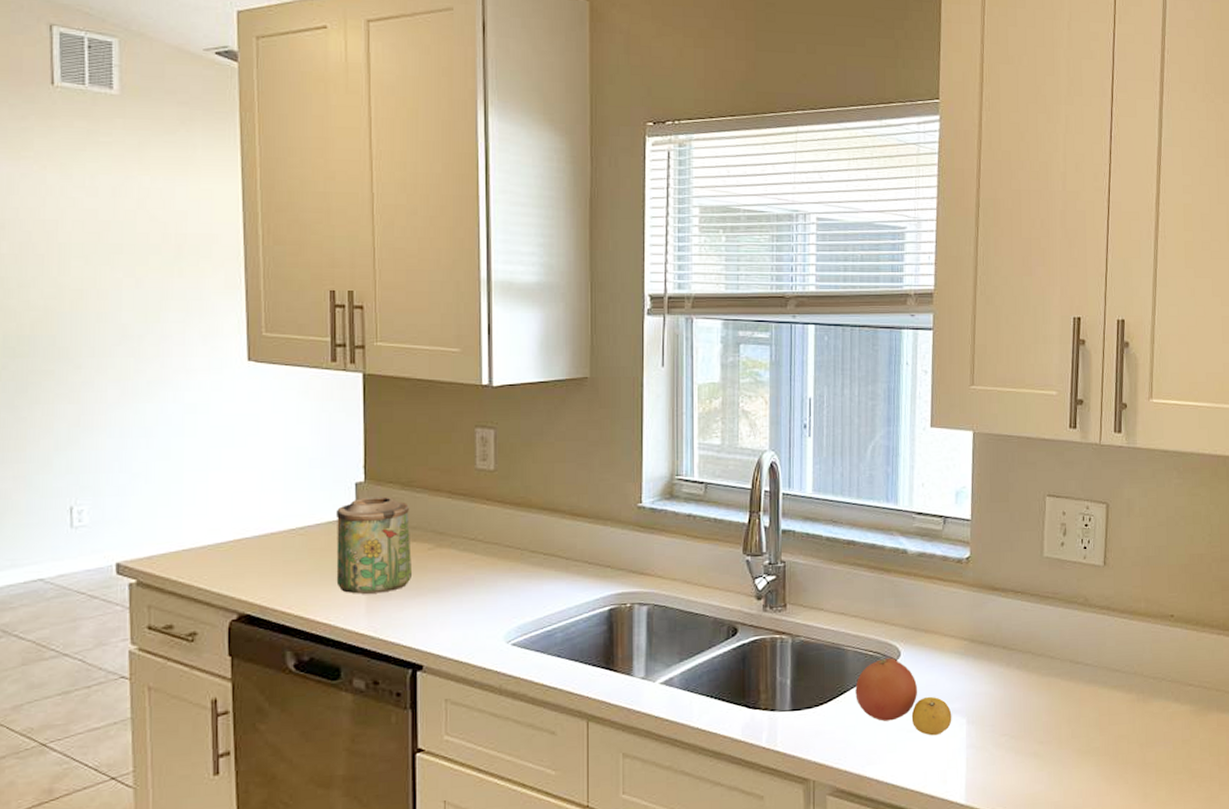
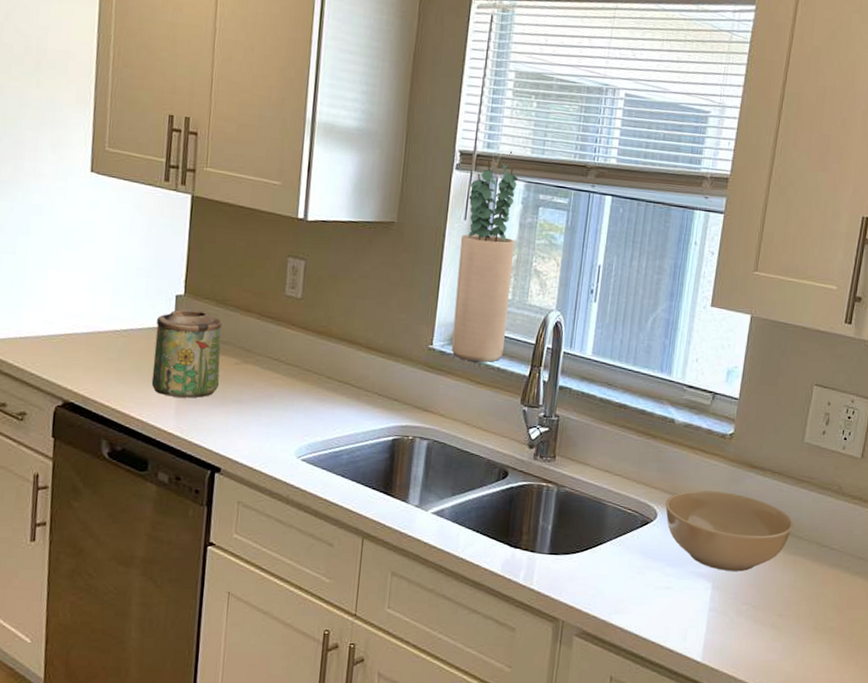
vase: none [660,289,719,515] -> present [451,151,518,362]
fruit: present [855,657,917,721] -> none [610,517,669,576]
bowl: none [907,619,1043,703] -> present [665,490,794,572]
fruit: present [911,697,952,736] -> none [660,559,699,595]

